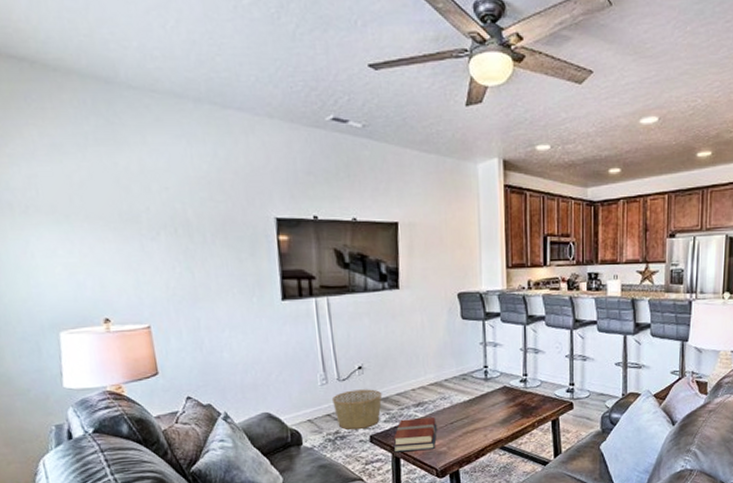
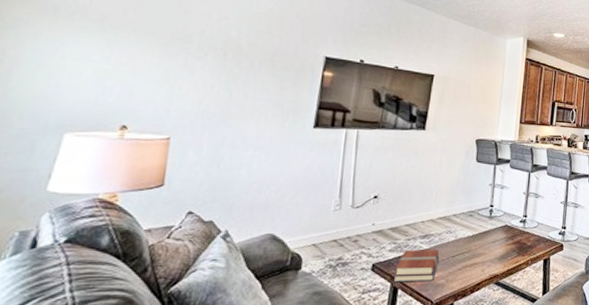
basket: present [331,389,383,430] -> none [341,218,393,258]

